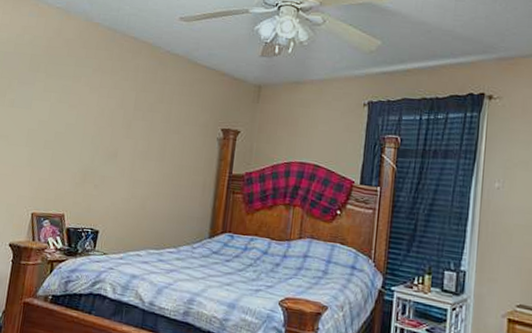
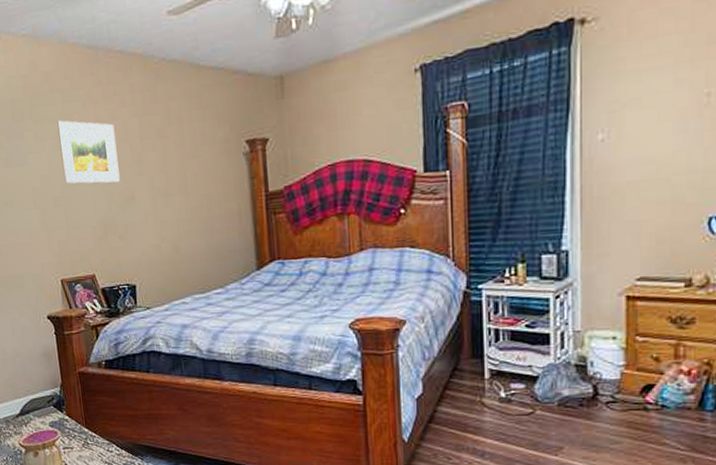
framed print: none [59,79,115,139] -> present [57,120,120,184]

